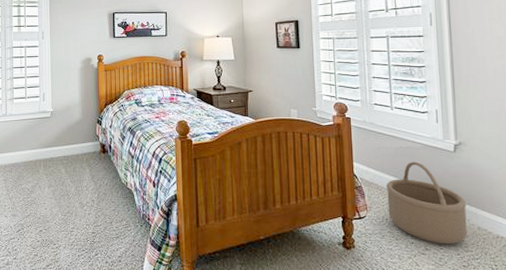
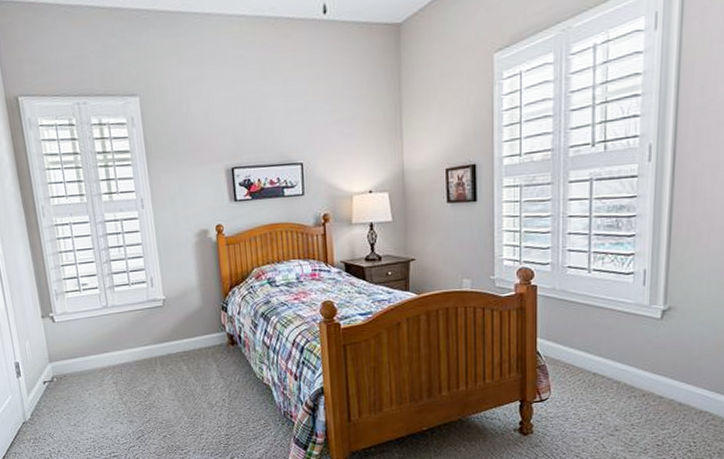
basket: present [386,161,468,245] -> none [574,332,669,424]

